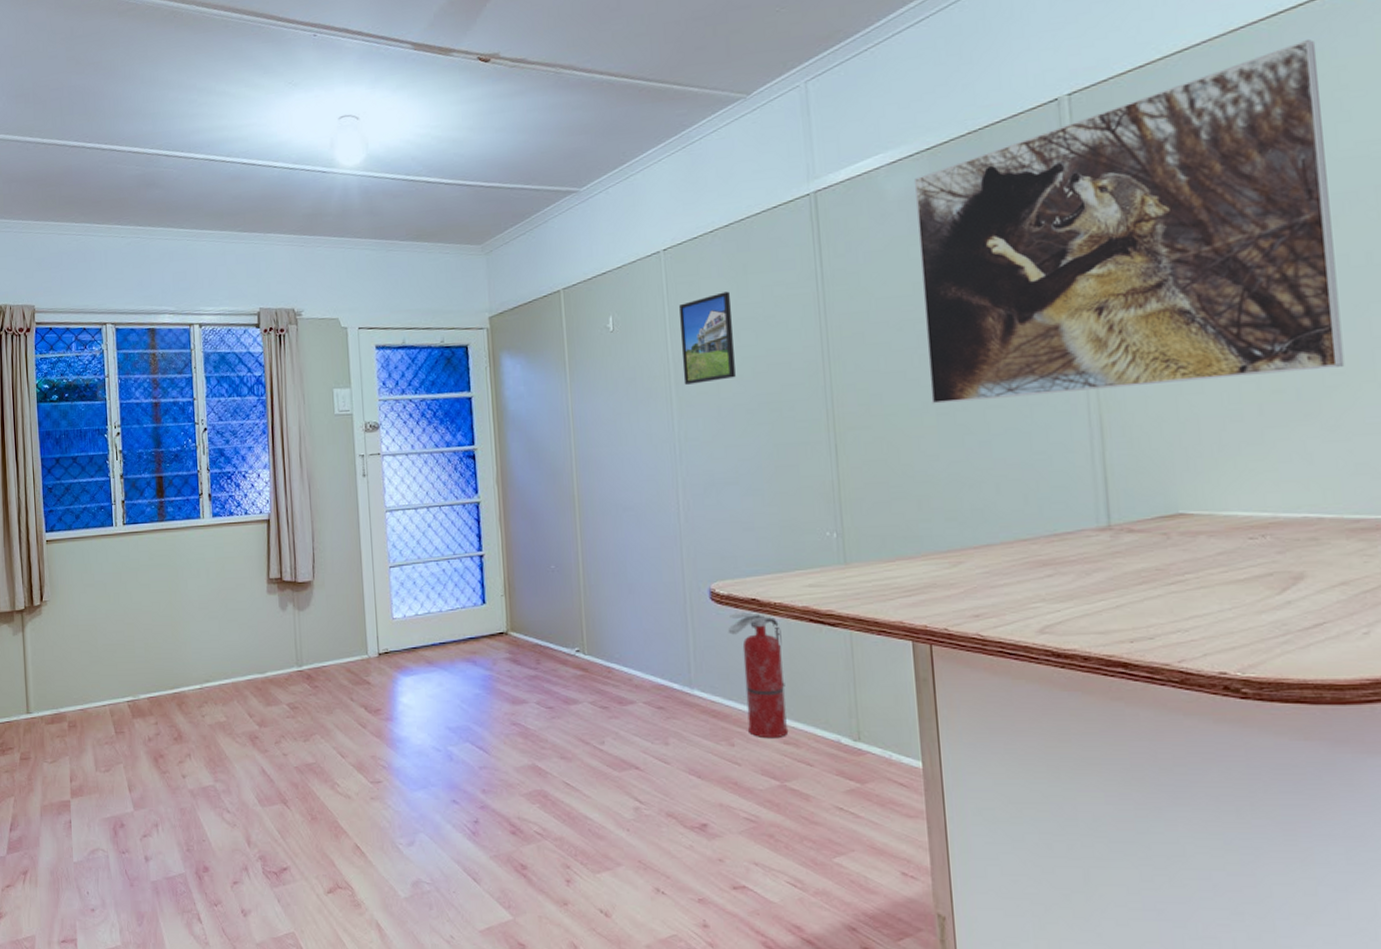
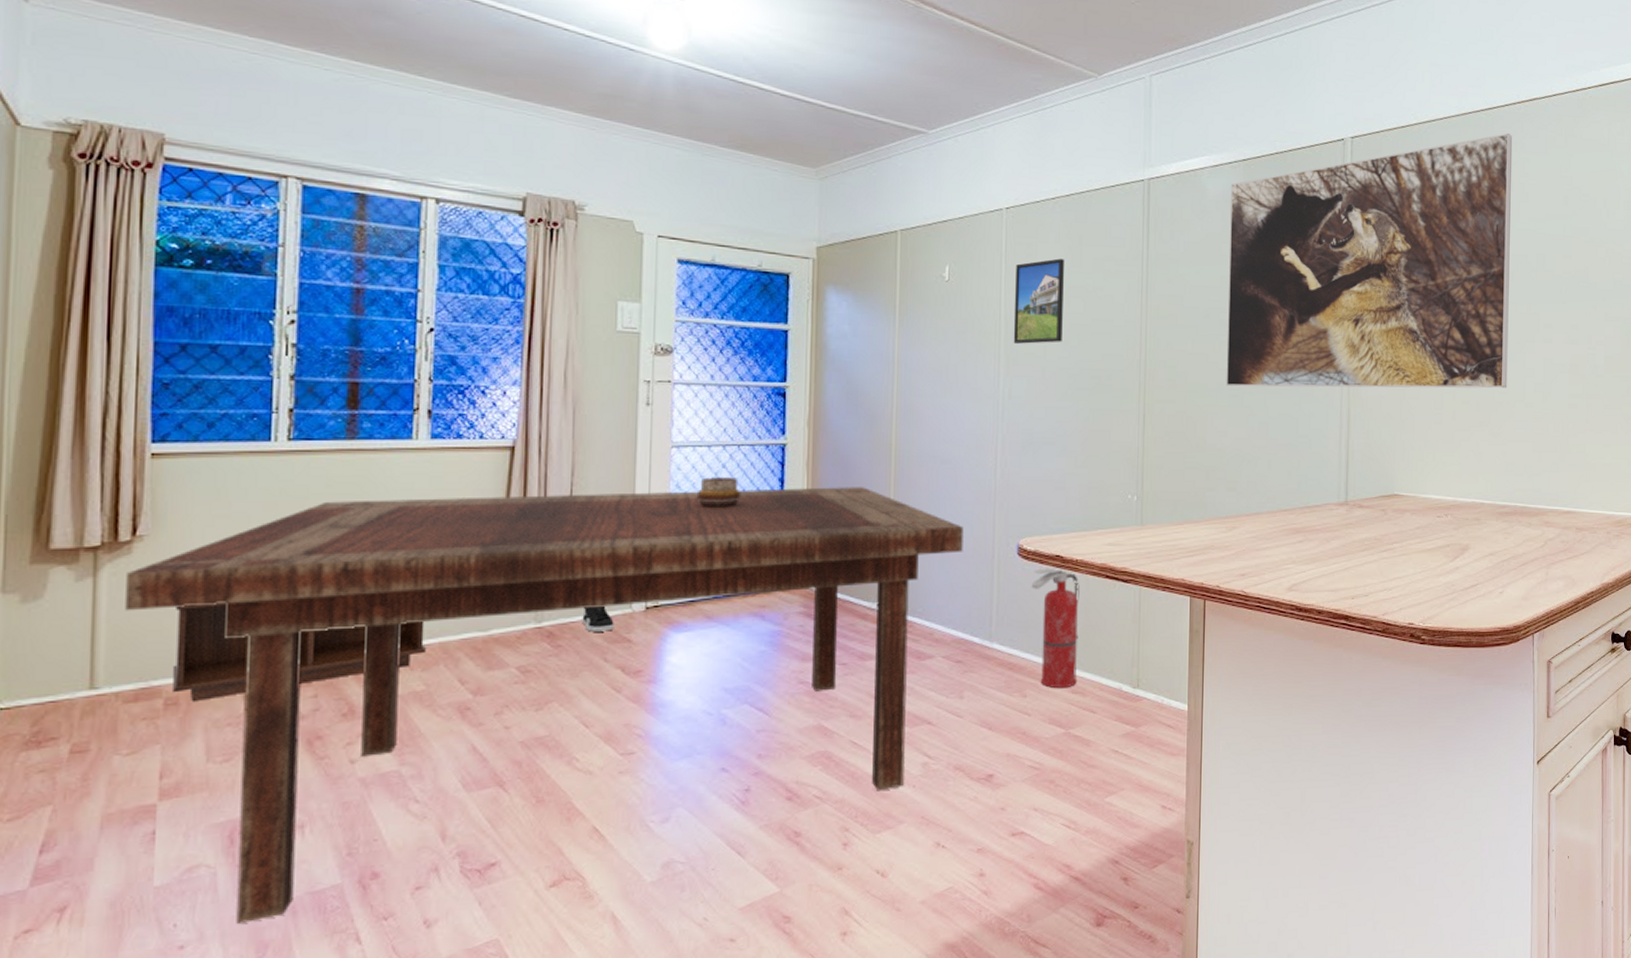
dining table: none [40,538,654,897] -> present [125,487,964,924]
bench: none [69,650,224,724] -> present [172,603,426,701]
sneaker: none [331,652,356,675] -> present [582,605,614,632]
decorative bowl: none [409,535,446,564] -> present [696,477,742,508]

